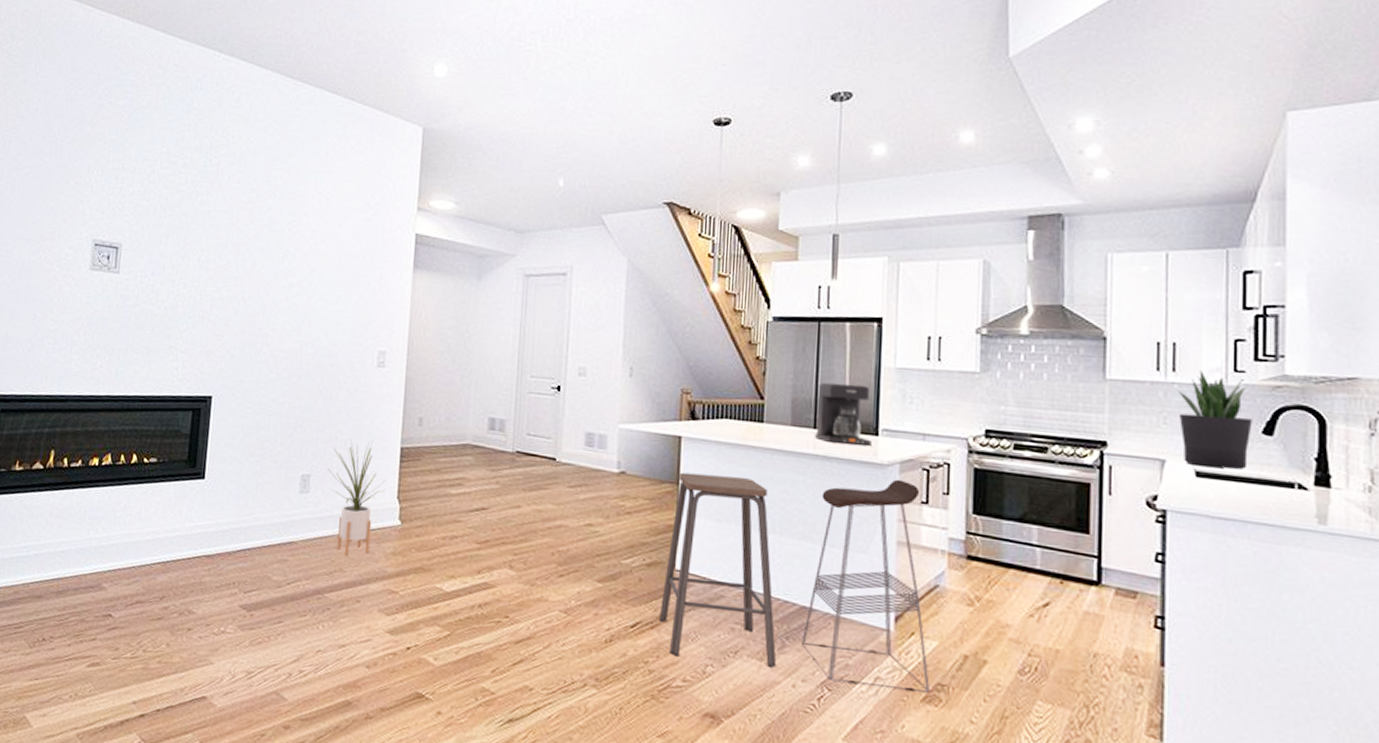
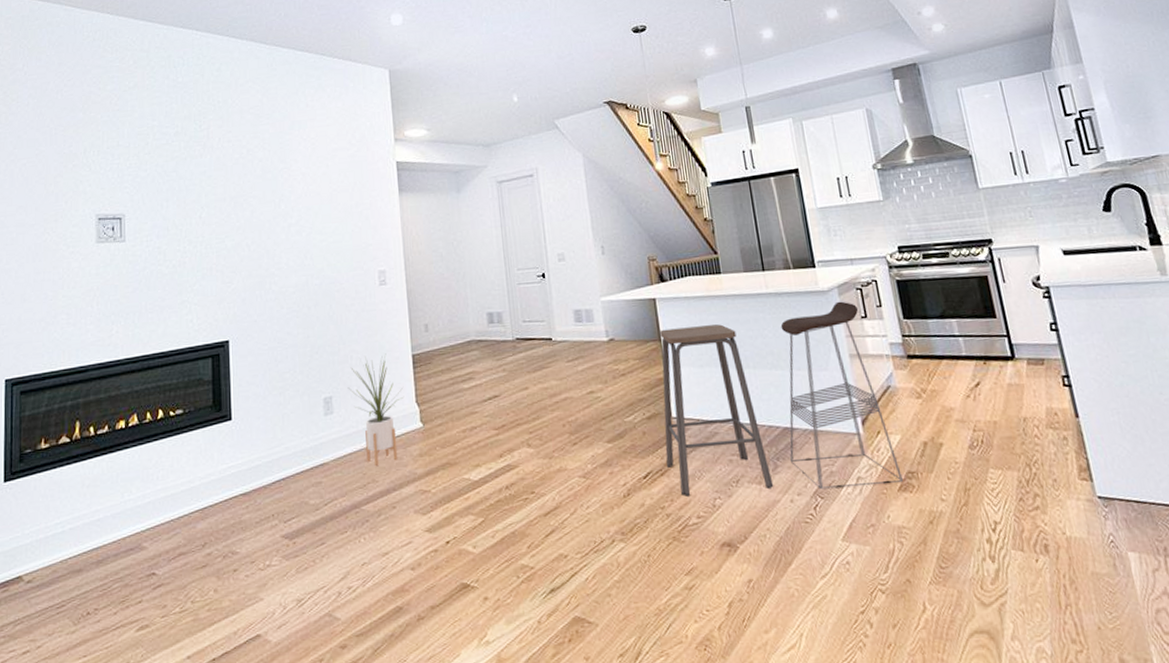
coffee maker: present [815,382,872,447] -> none [759,227,812,281]
planter: present [1179,370,1253,471] -> none [1035,169,1099,246]

